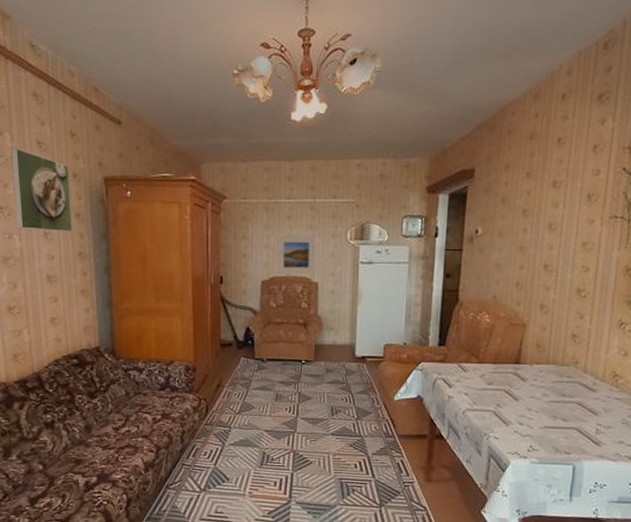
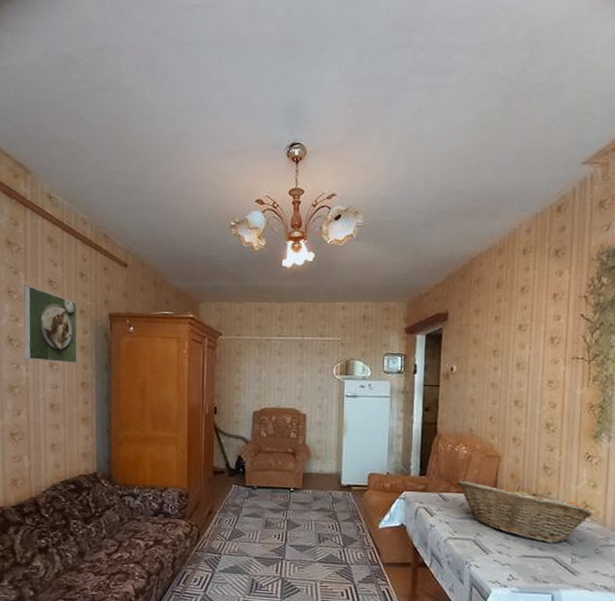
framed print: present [277,235,316,274] -> none [268,370,304,406]
fruit basket: none [477,350,622,415] -> present [456,480,593,544]

